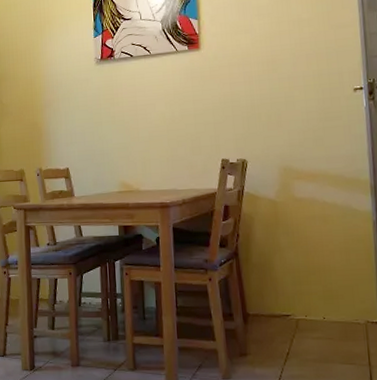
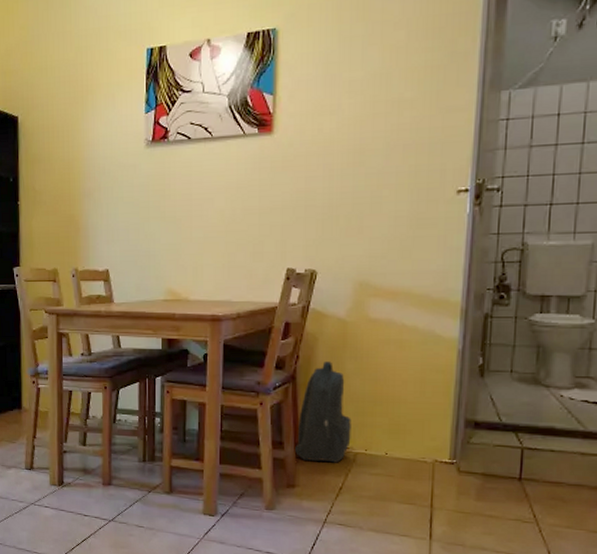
backpack: none [244,238,292,330] -> present [295,361,351,463]

